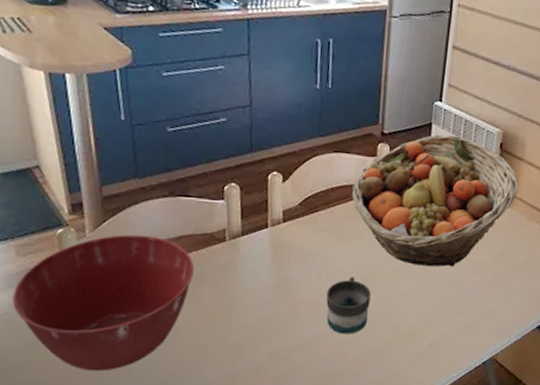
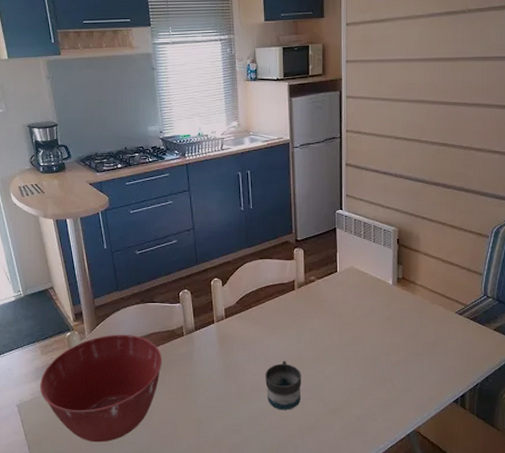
fruit basket: present [352,134,518,267] -> none [277,236,418,349]

